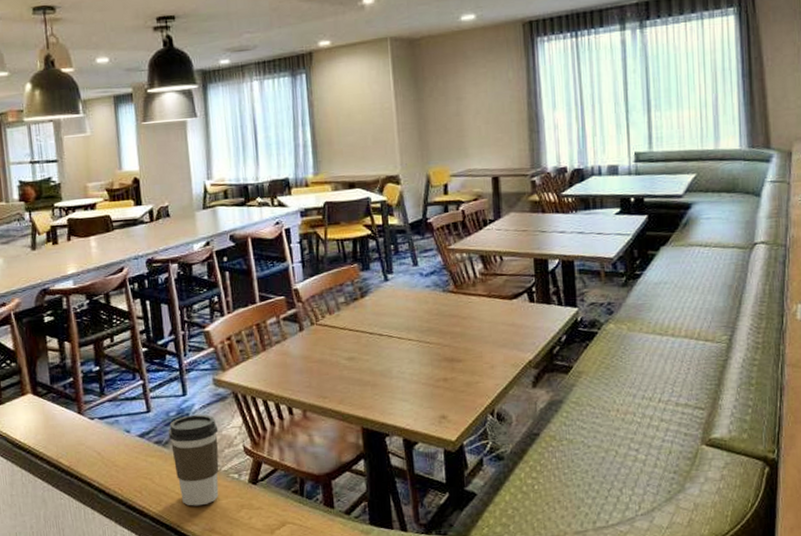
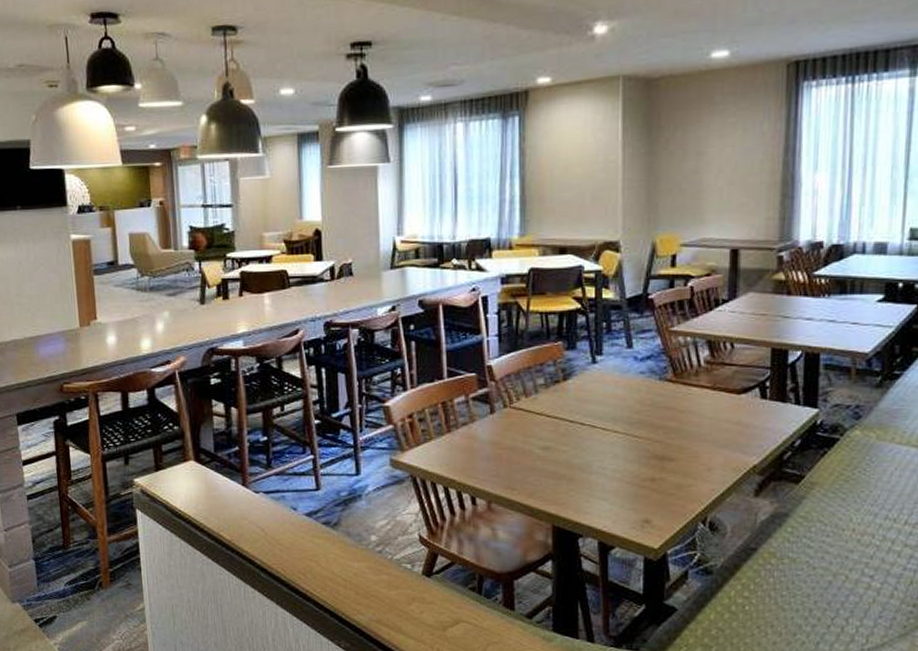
coffee cup: present [169,414,219,506] -> none [338,496,393,595]

